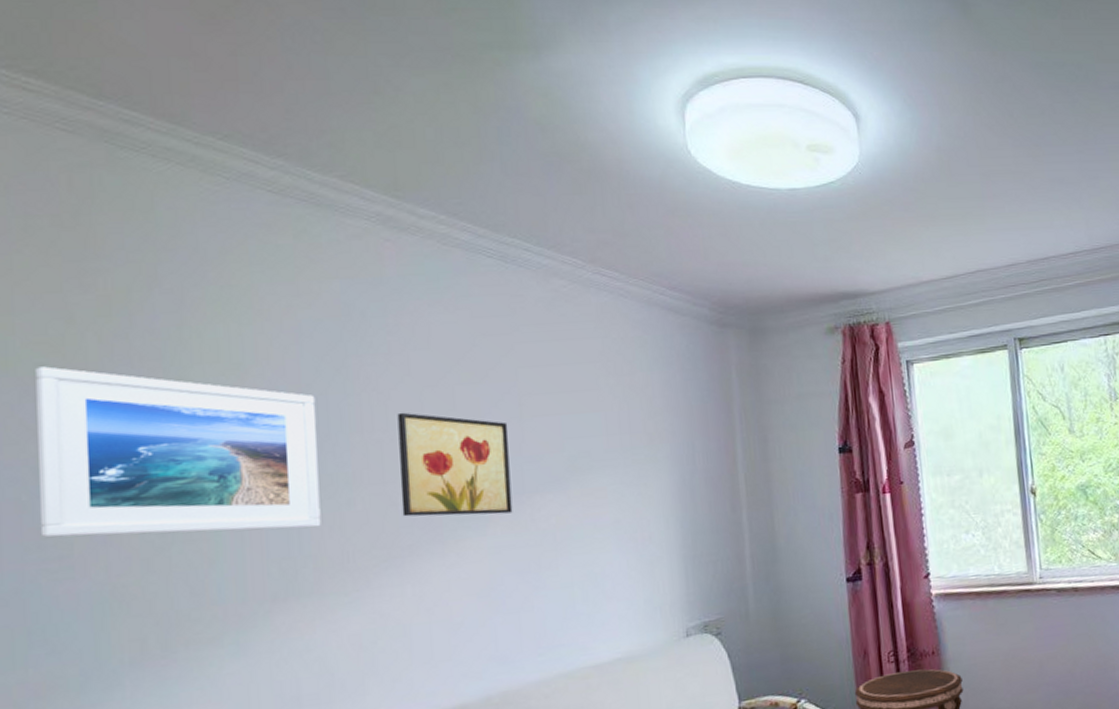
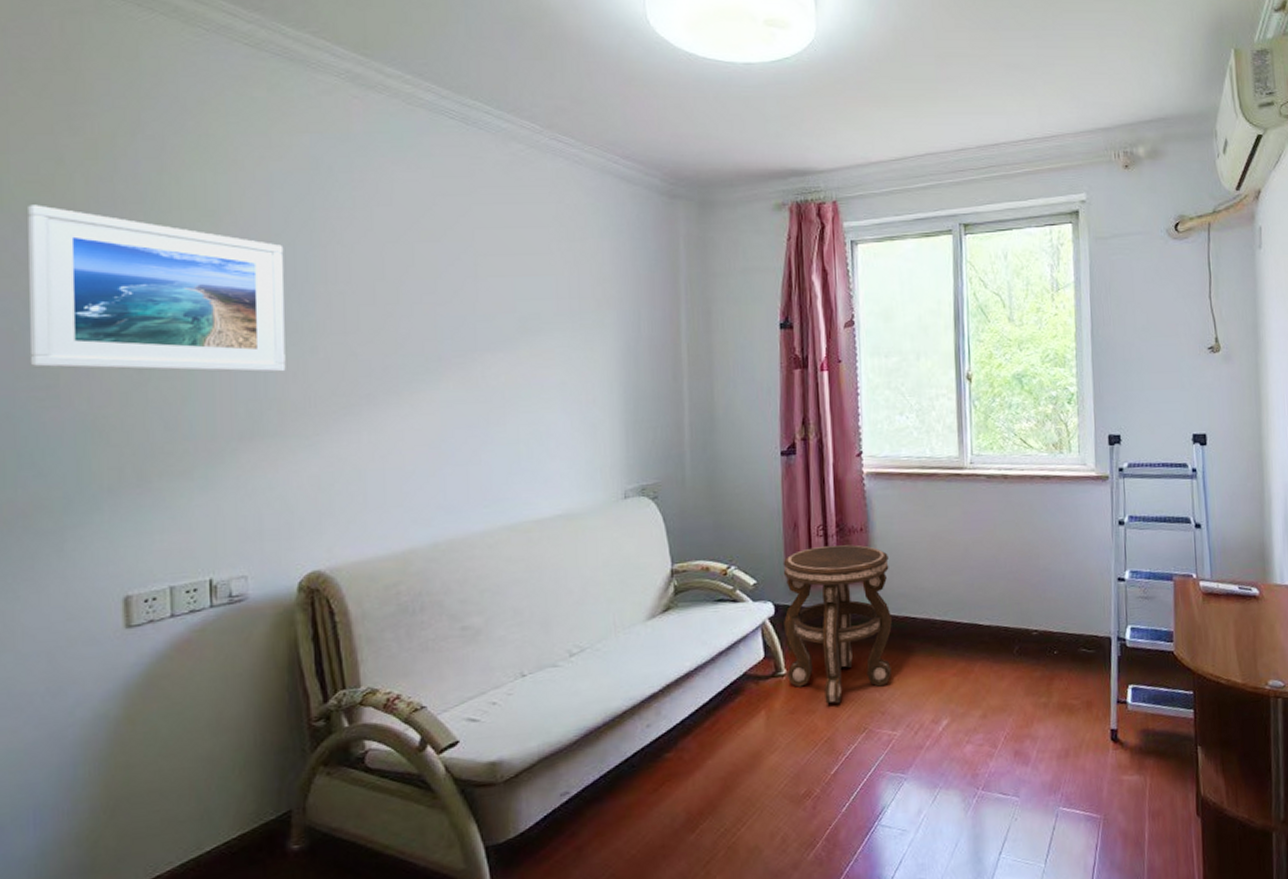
wall art: present [397,412,513,517] -> none [360,266,465,370]

